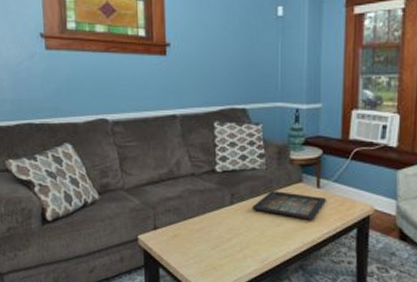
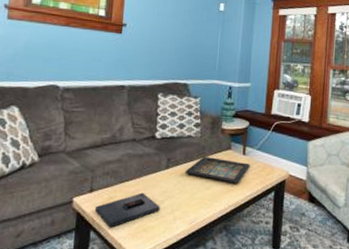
book: none [160,230,228,266] -> present [94,192,160,228]

